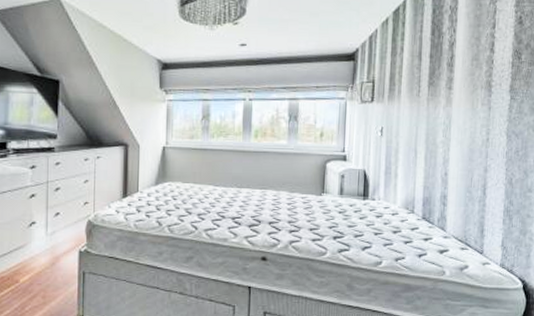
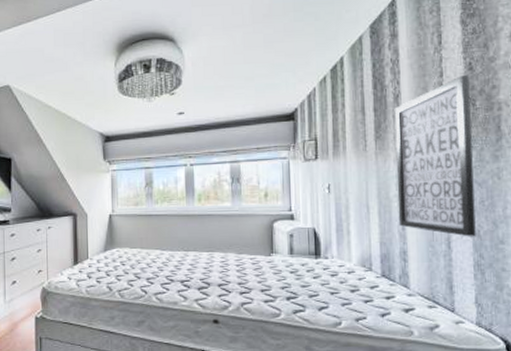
wall art: none [442,28,518,185] -> present [394,74,476,237]

